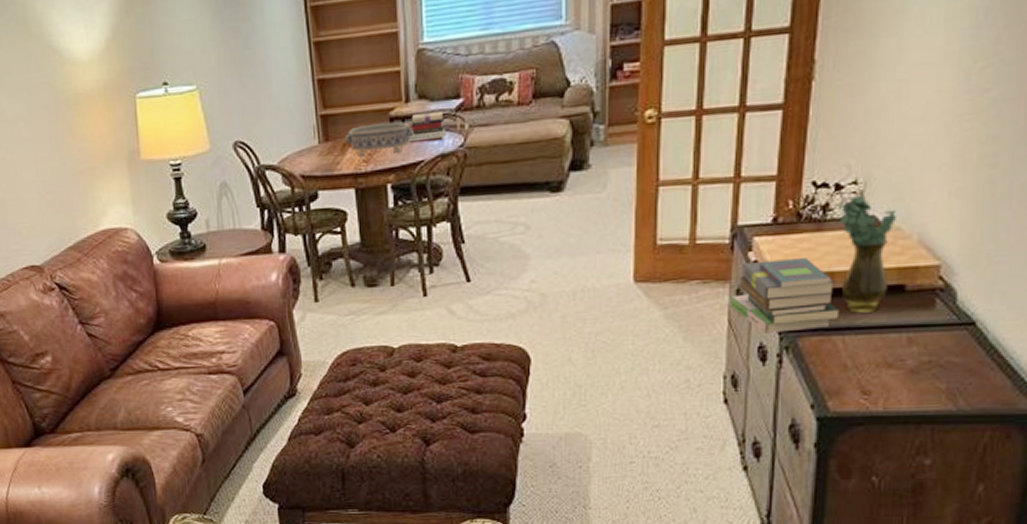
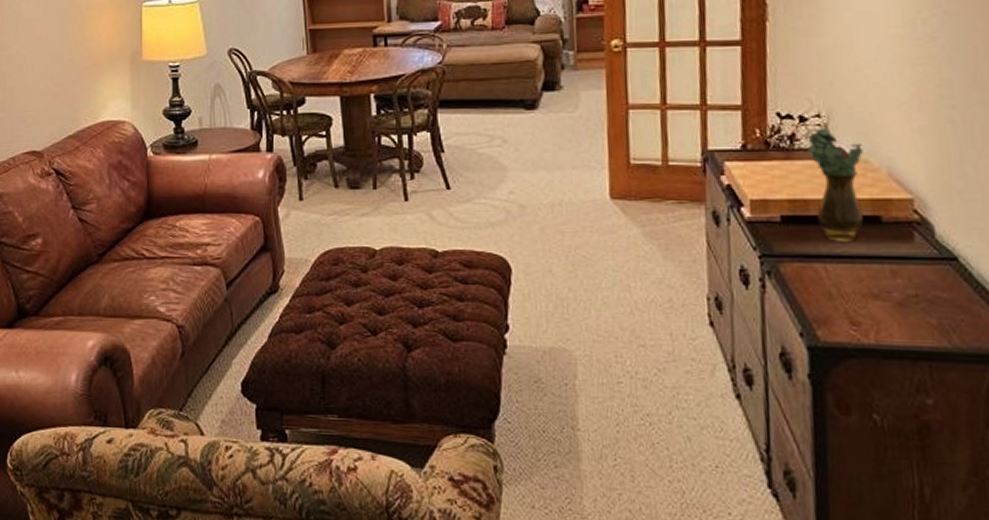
decorative bowl: present [344,121,415,158] -> none [331,38,396,69]
books: present [407,111,446,142] -> none [389,31,426,57]
books: present [729,258,840,333] -> none [706,185,818,257]

